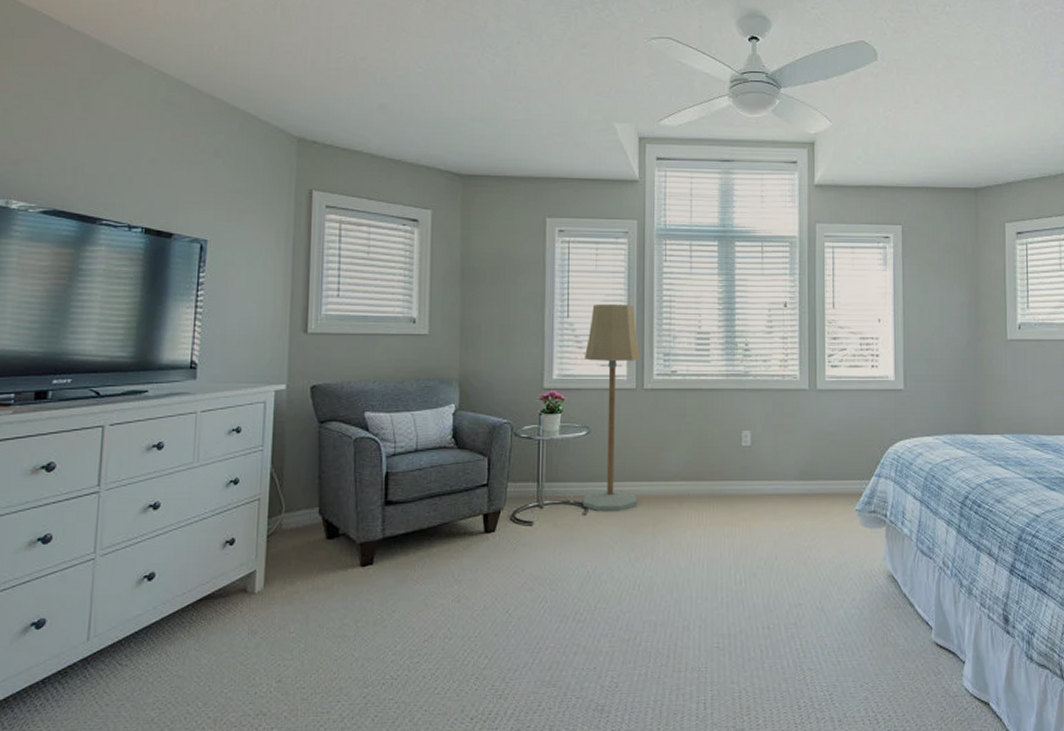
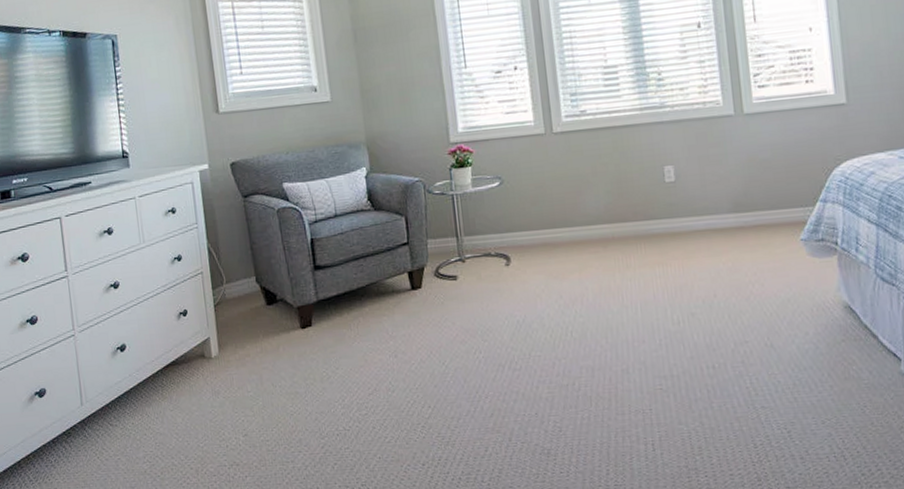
floor lamp: present [583,304,641,512] -> none [487,46,559,261]

